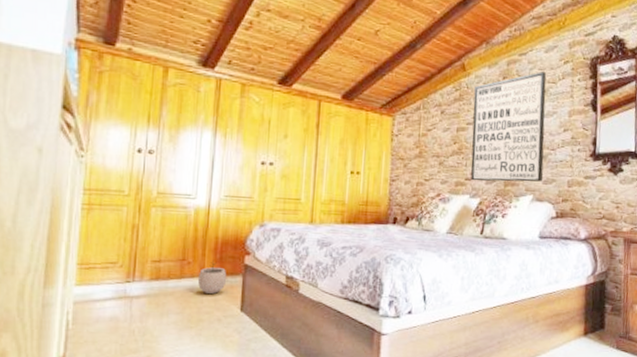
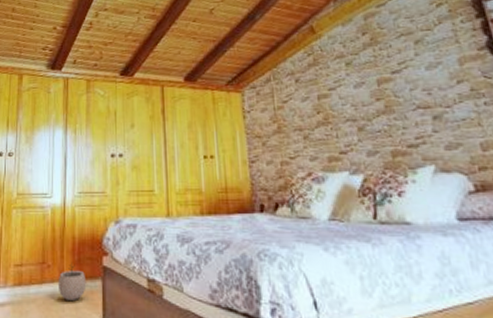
wall art: present [470,72,547,182] -> none [330,20,445,154]

